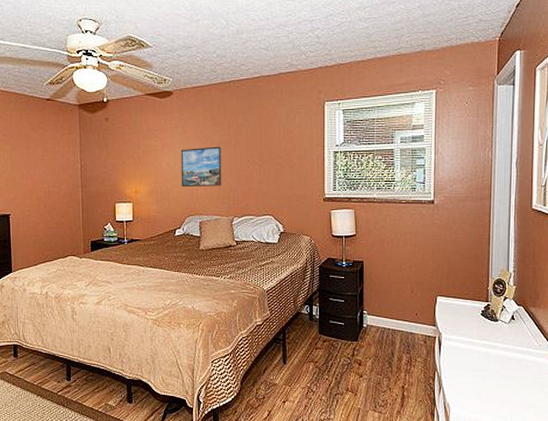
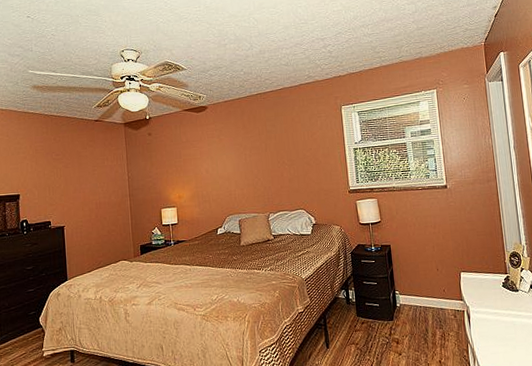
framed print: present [180,146,222,188] -> none [217,151,256,190]

